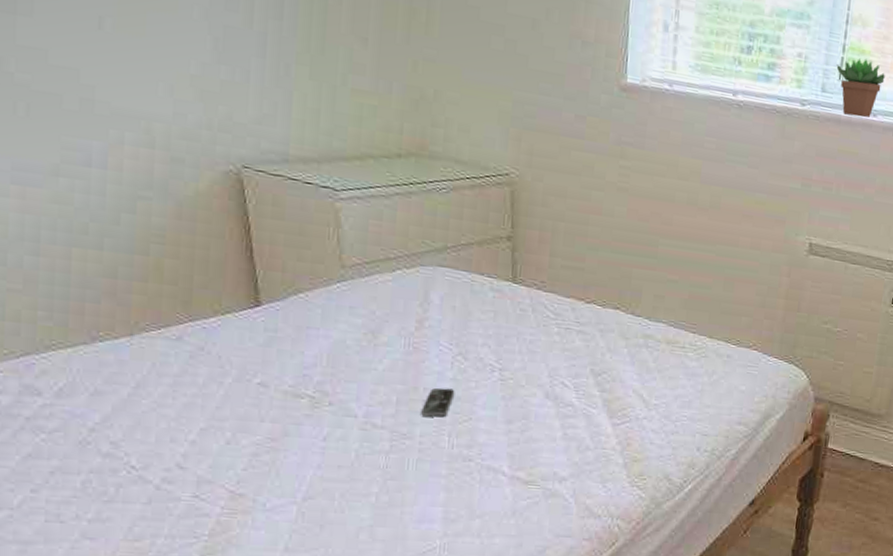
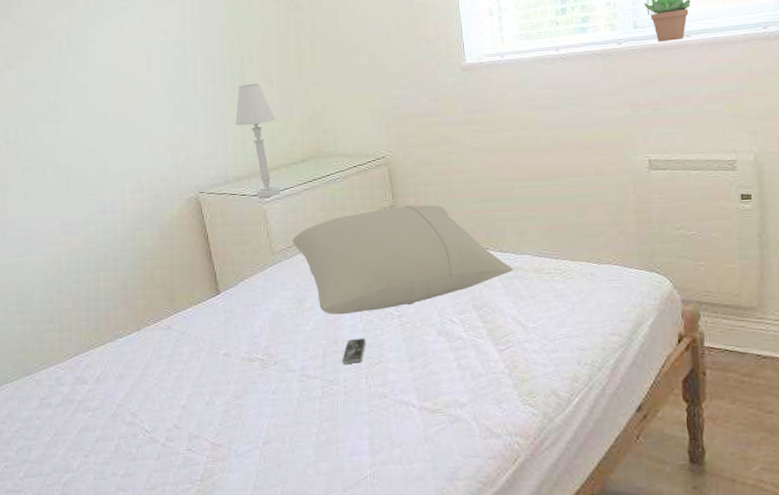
table lamp: none [306,33,367,194] -> present [235,83,280,198]
pillow: none [371,237,644,359] -> present [292,204,513,315]

